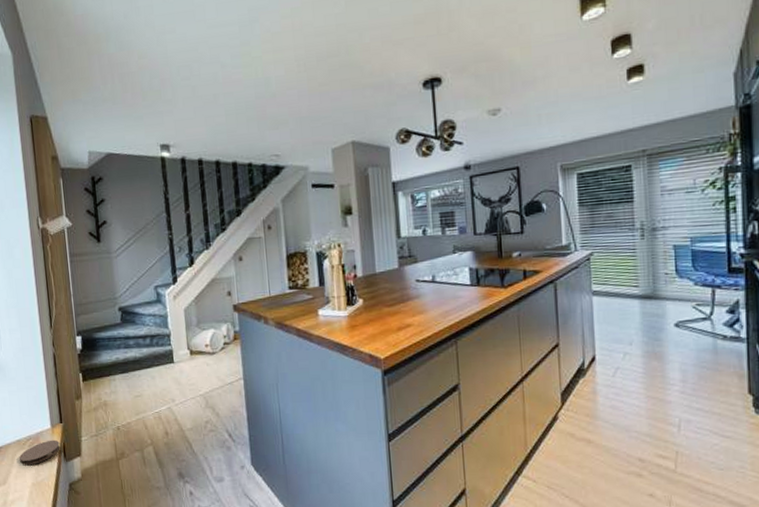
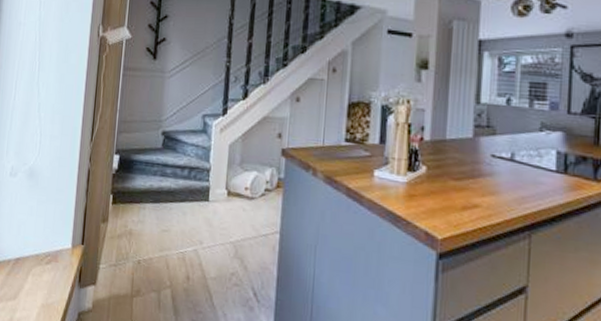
coaster: present [19,439,60,466] -> none [35,261,77,285]

